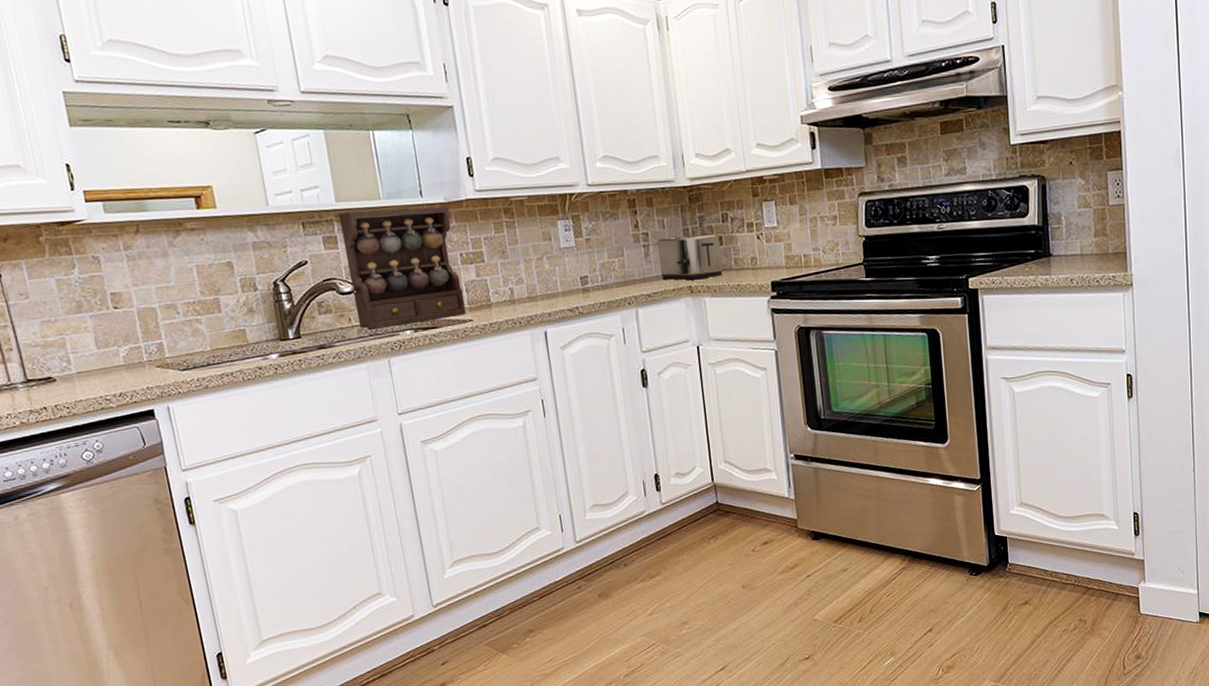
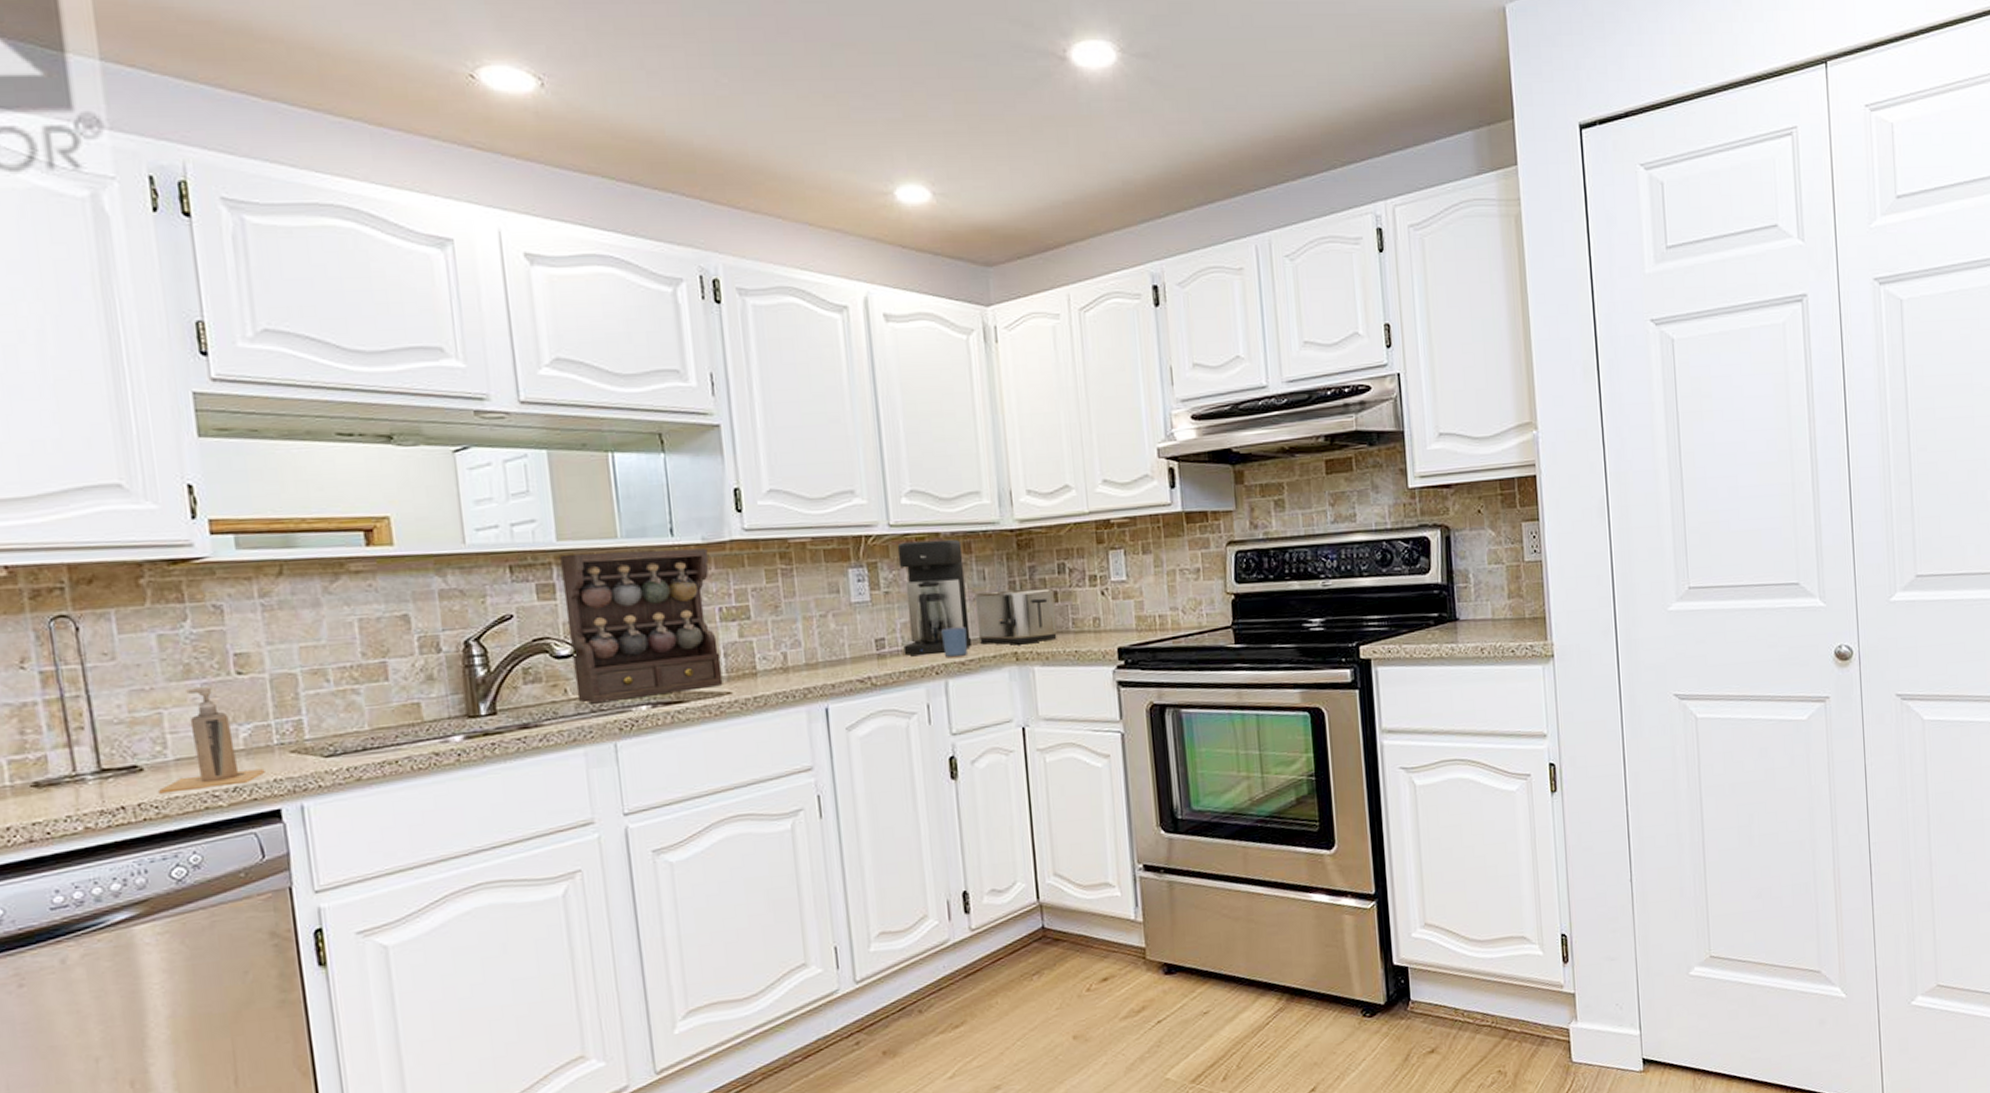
soap dispenser: none [67,318,140,398] -> present [157,687,265,794]
coffee maker: none [594,195,655,291] -> present [897,539,971,657]
mug: none [631,266,653,292] -> present [941,626,968,659]

